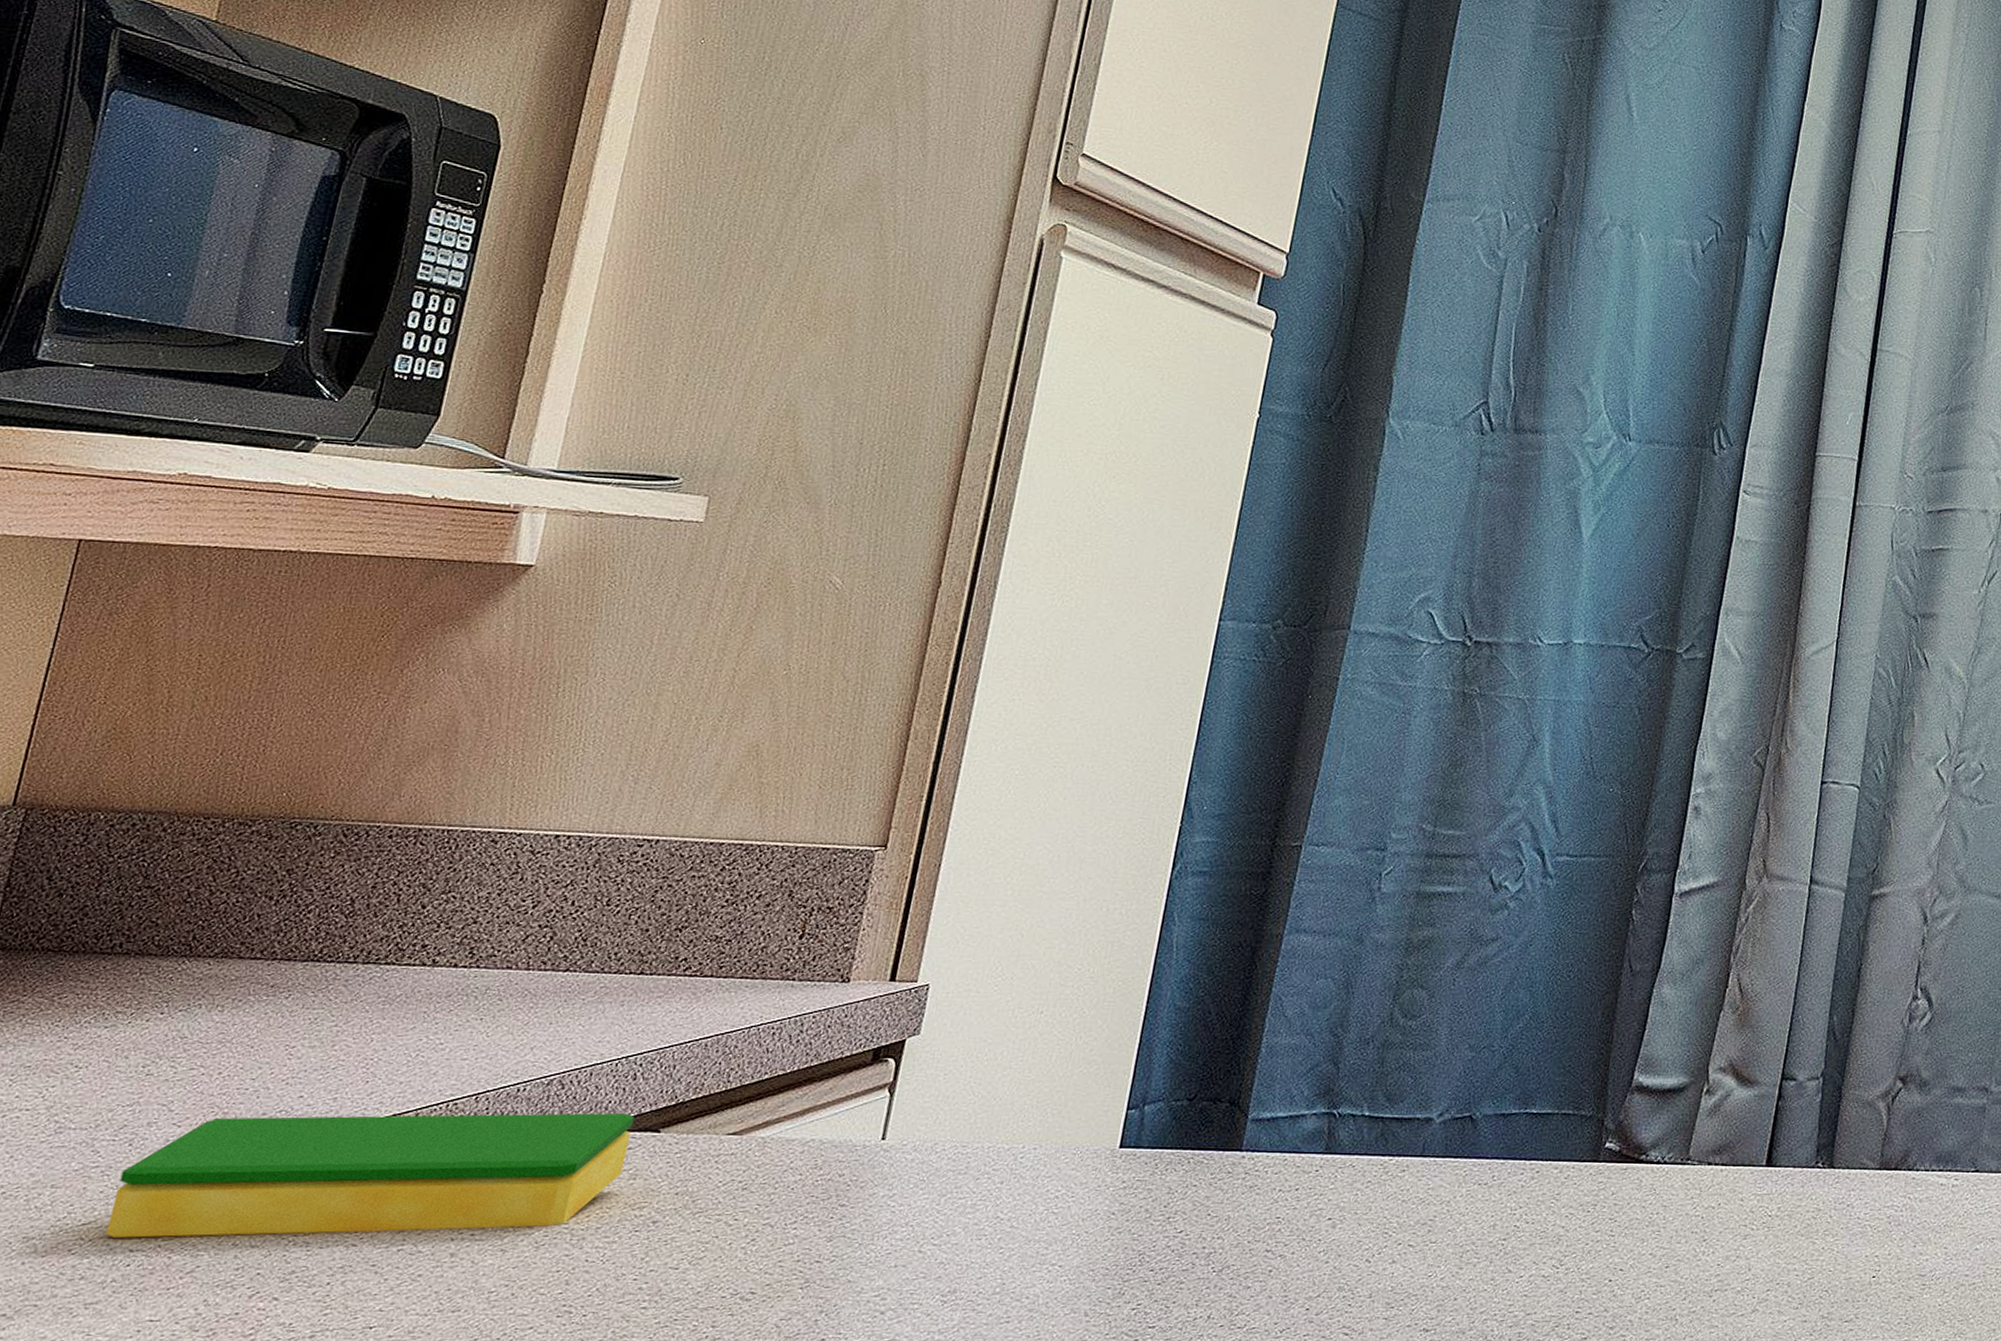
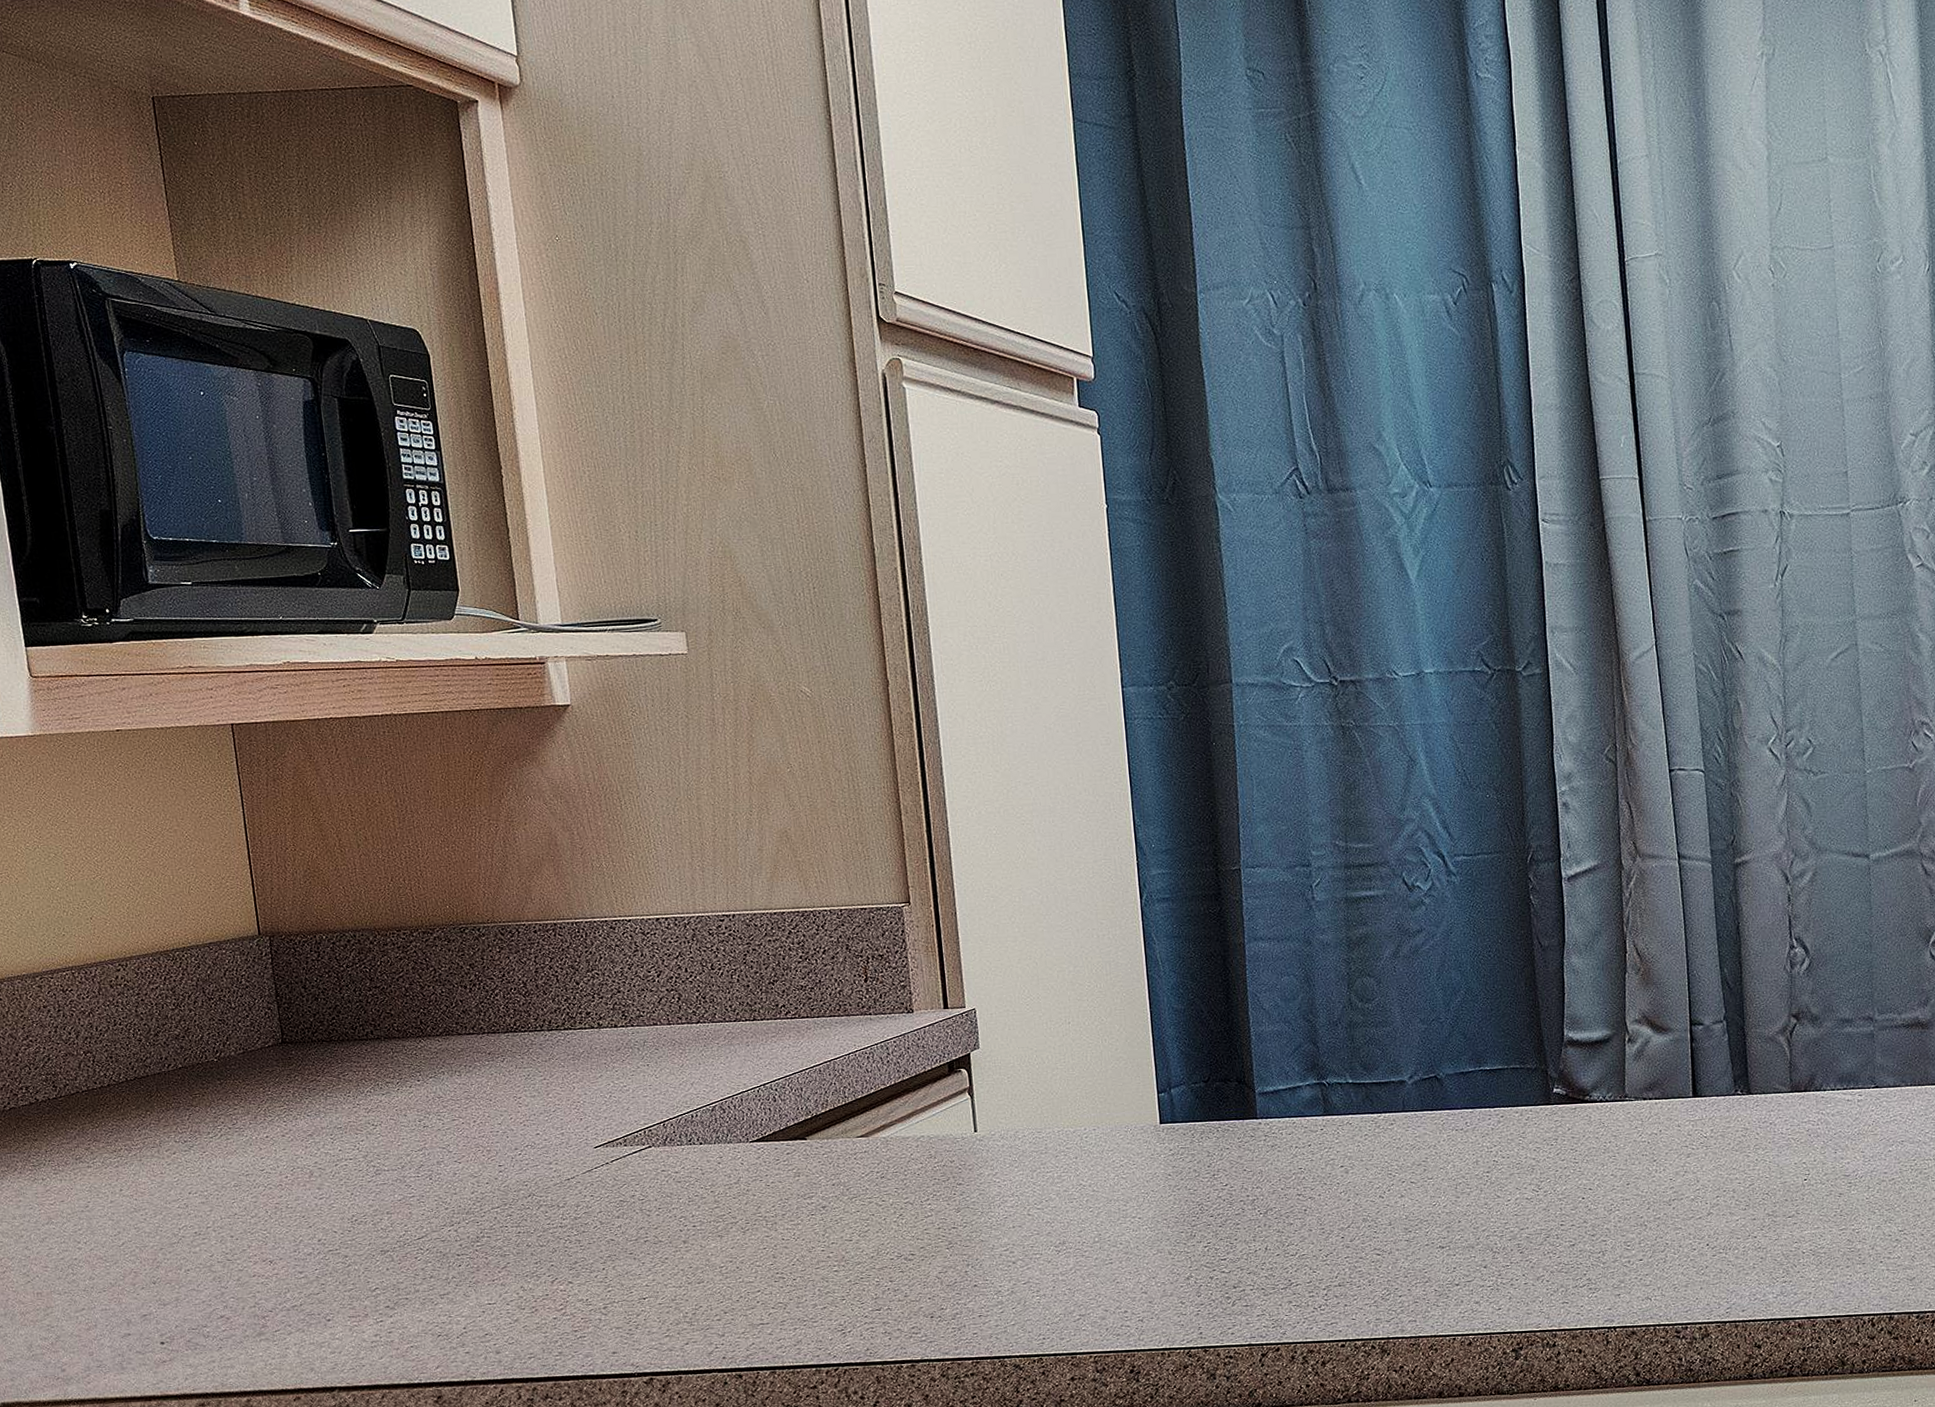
dish sponge: present [105,1112,635,1239] -> none [431,1127,789,1248]

